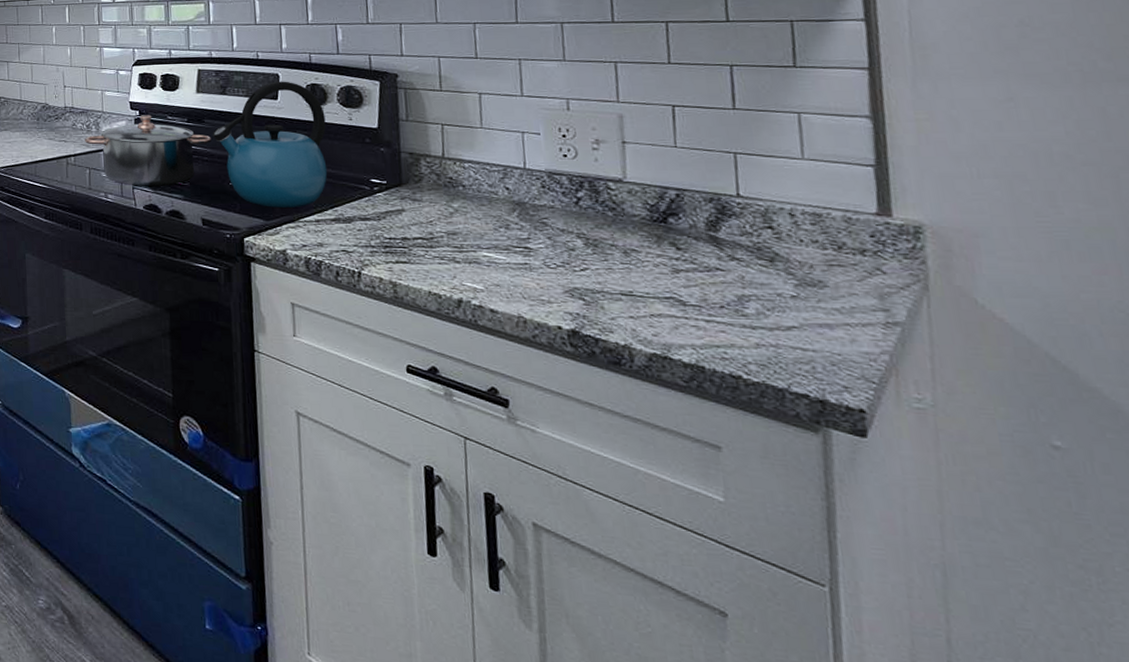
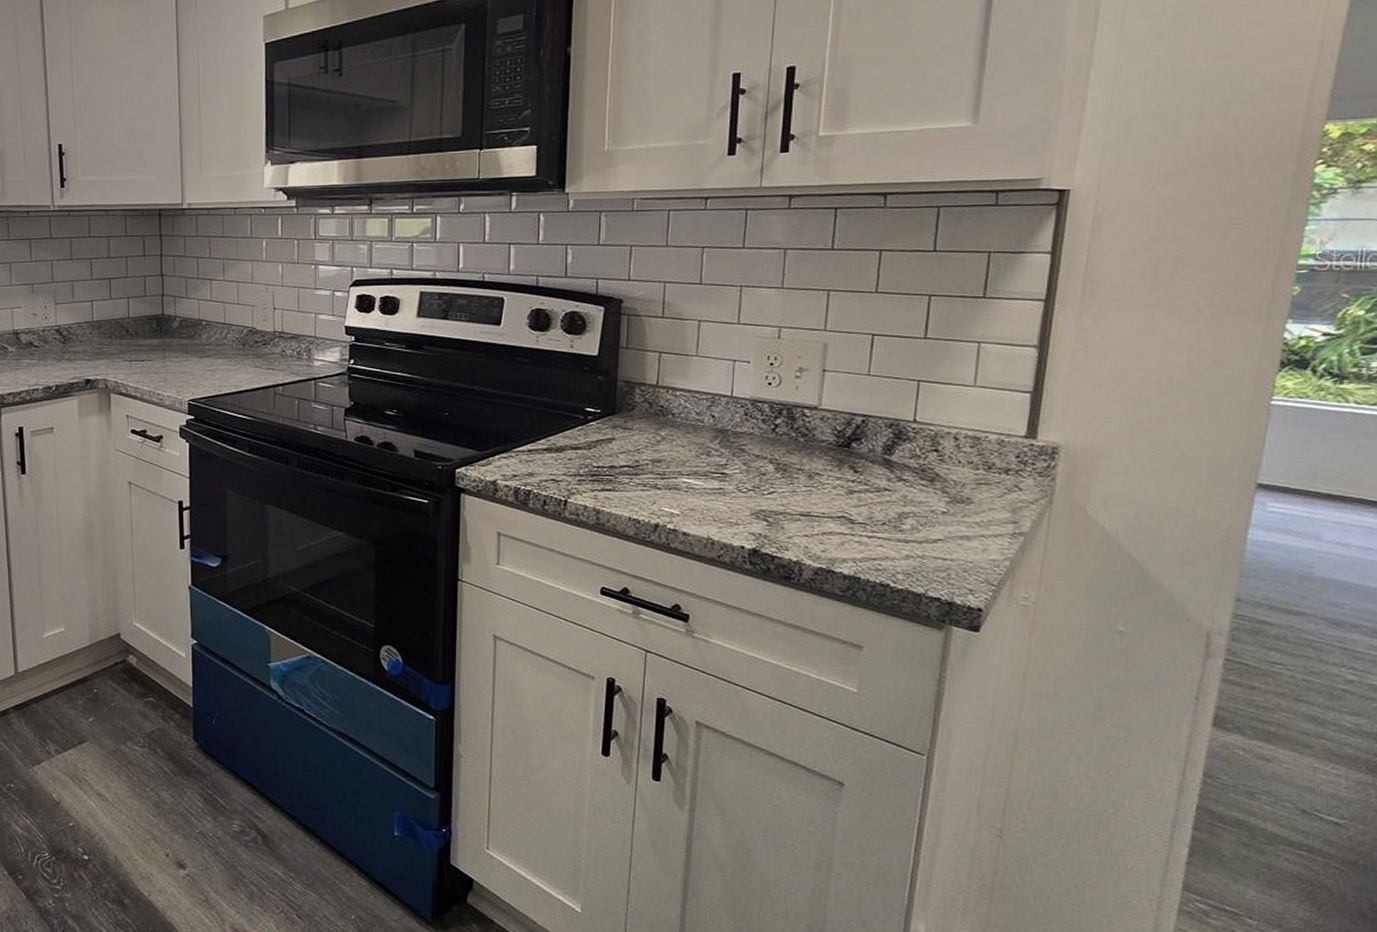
cooking pot: present [85,115,212,186] -> none [295,341,430,417]
kettle: present [212,81,328,209] -> none [430,305,547,439]

